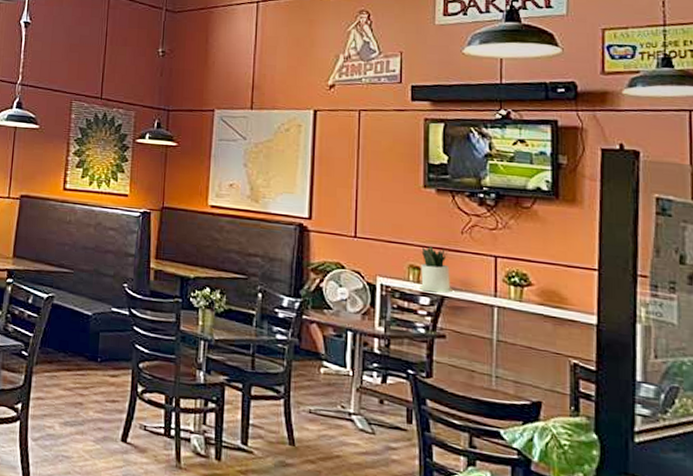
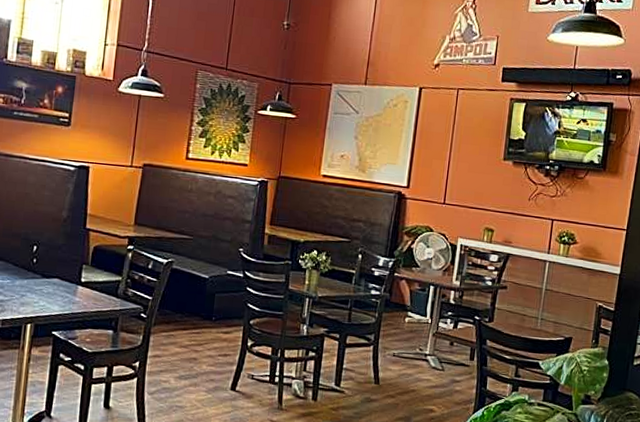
planter: present [419,245,454,294] -> none [491,211,518,252]

